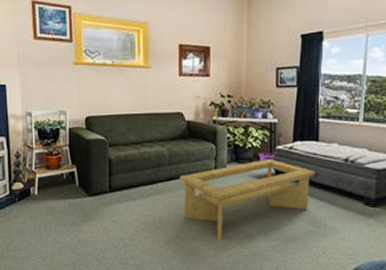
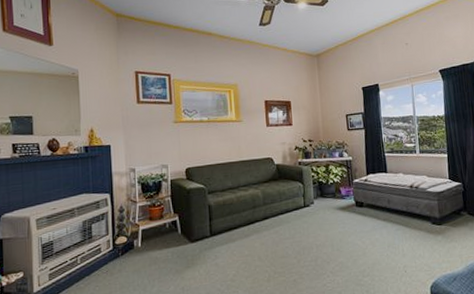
coffee table: present [180,159,315,241] -> none [274,191,389,272]

